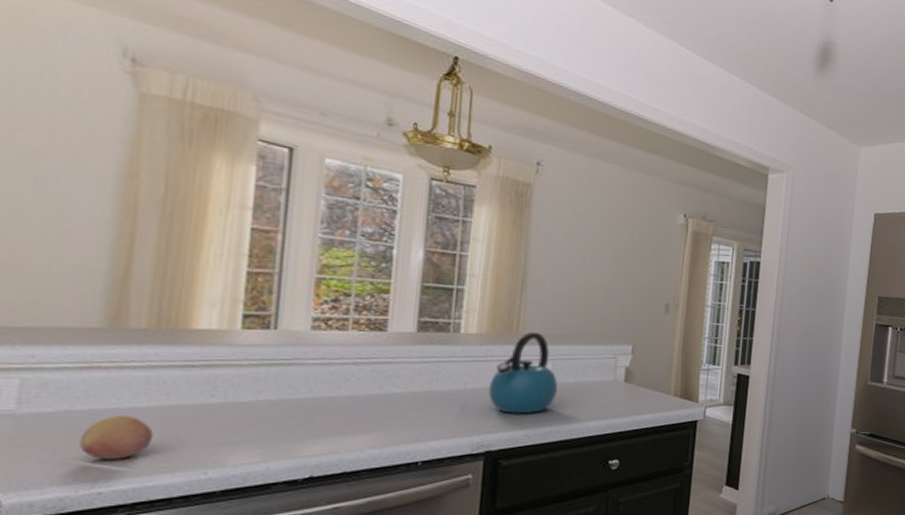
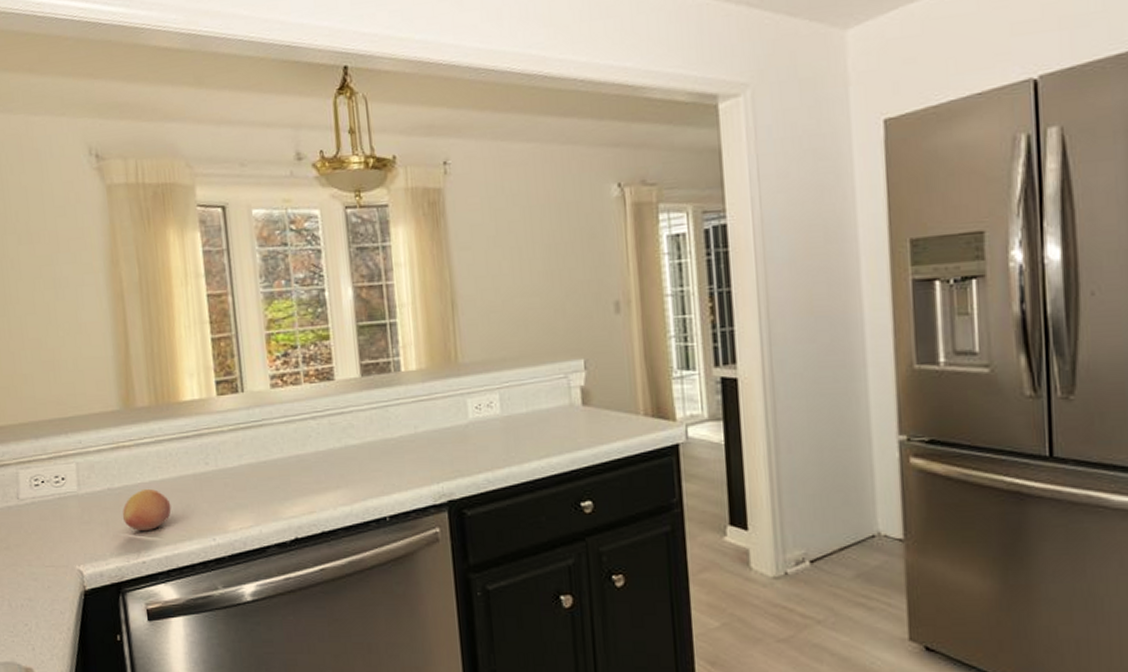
kettle: present [489,332,558,414] -> none [439,360,511,456]

